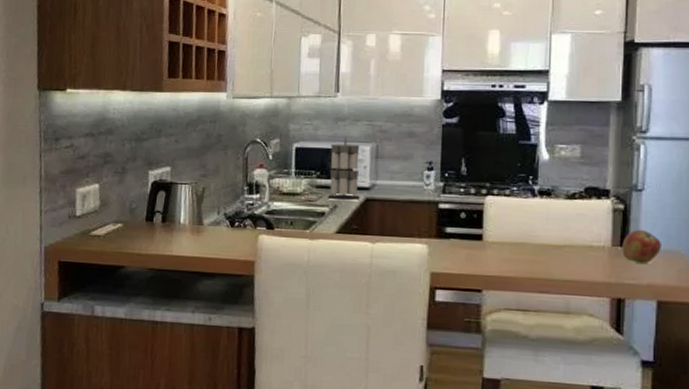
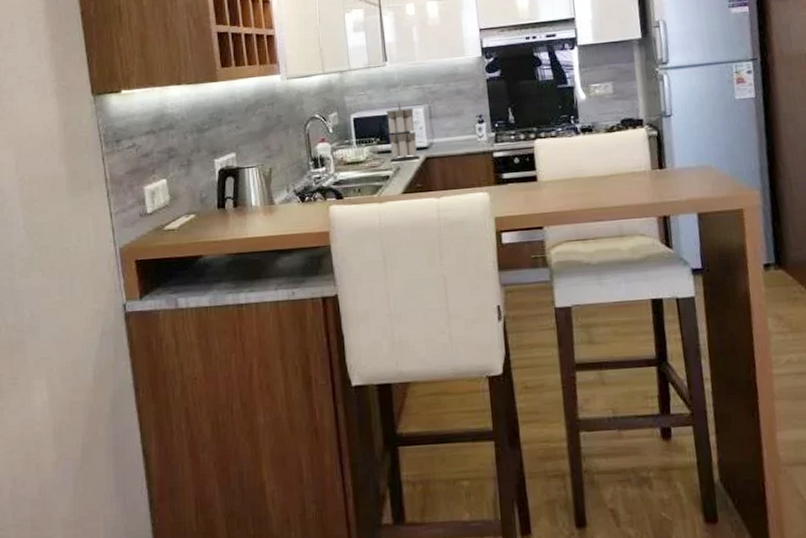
fruit: present [622,229,661,263] -> none [660,150,694,182]

